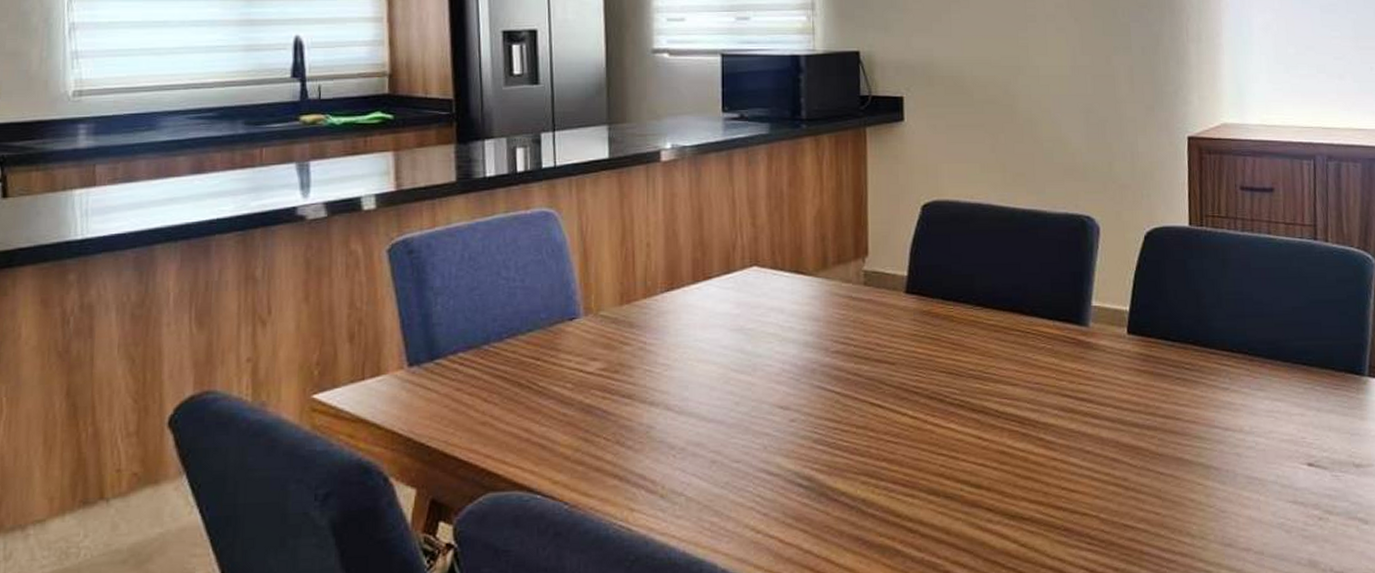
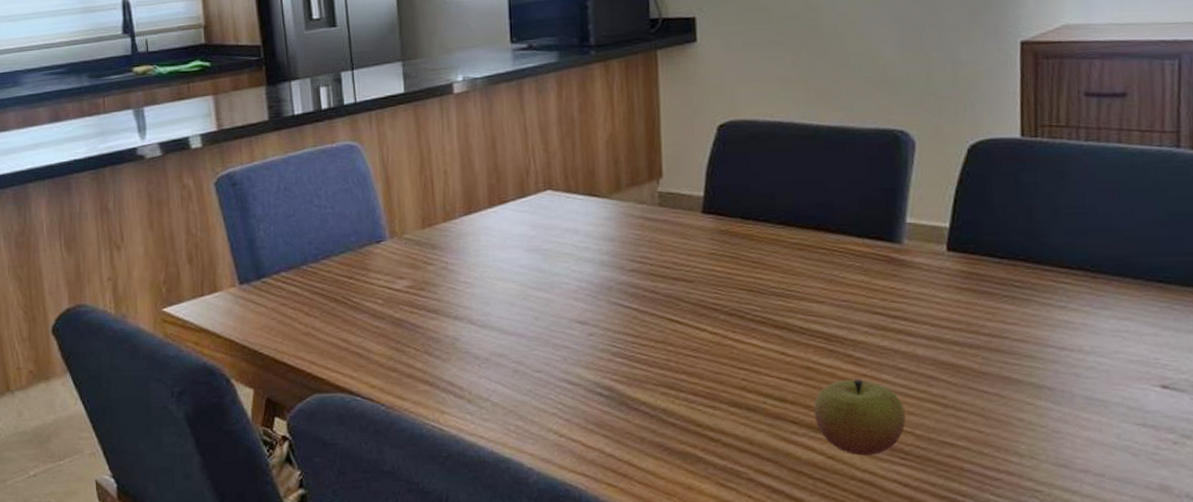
apple: none [1007,462,1092,542] -> present [813,379,906,456]

